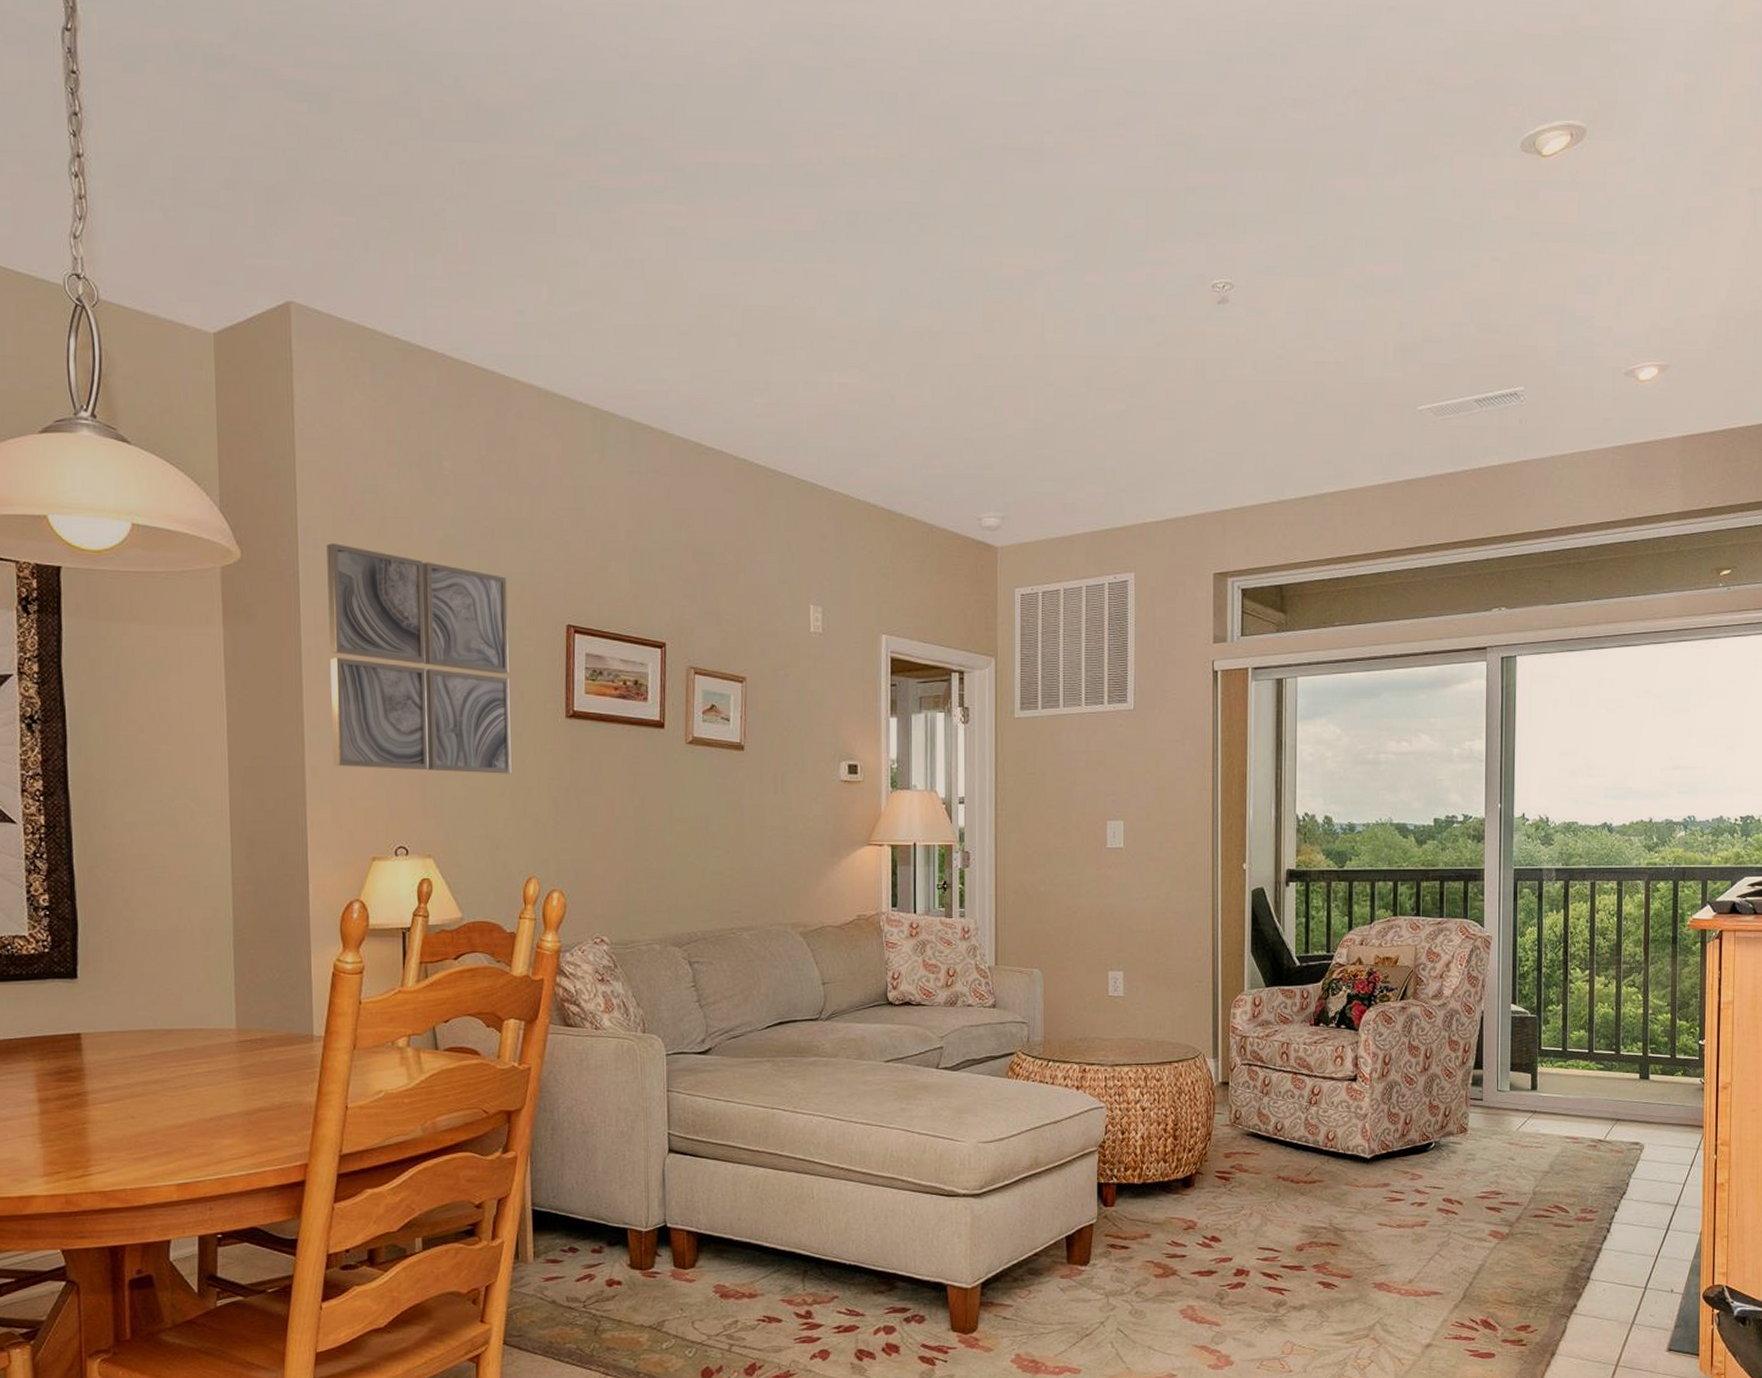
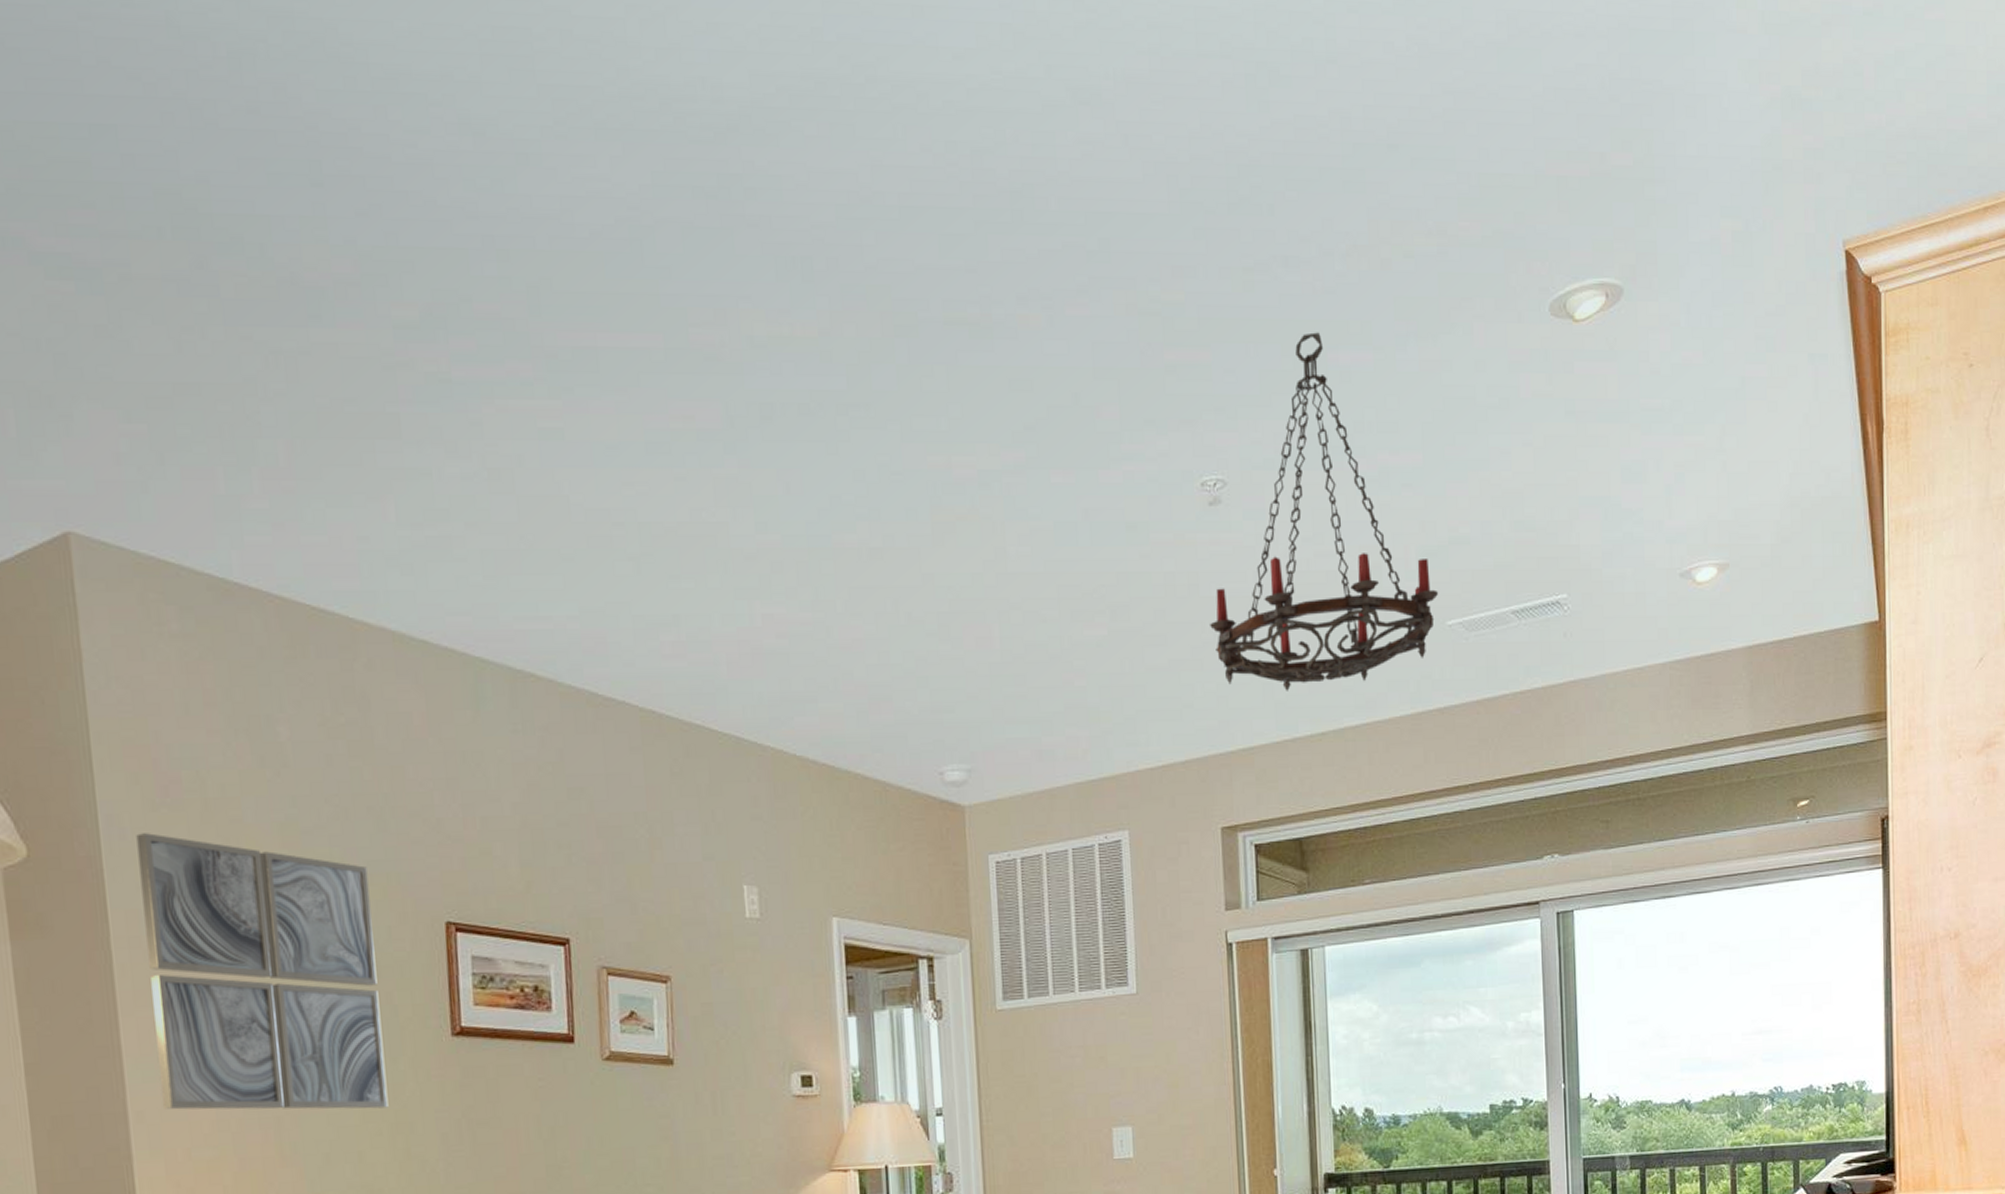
chandelier: none [1213,162,1412,461] -> present [1210,332,1439,691]

